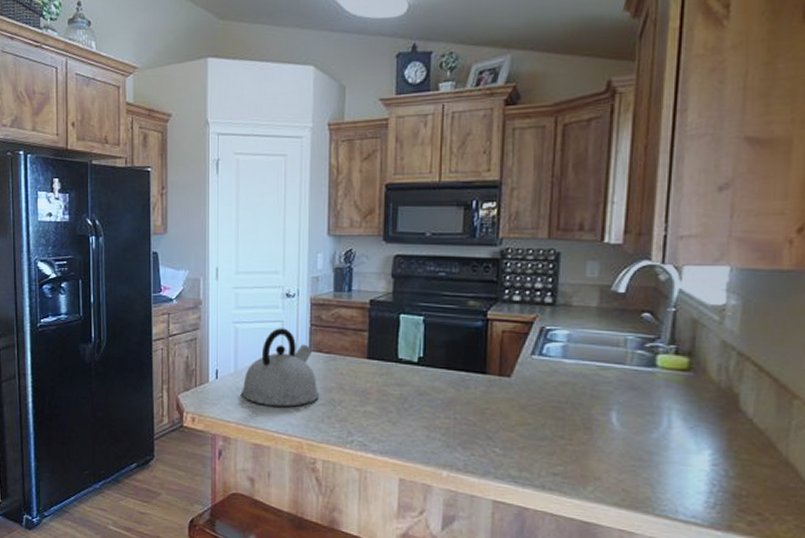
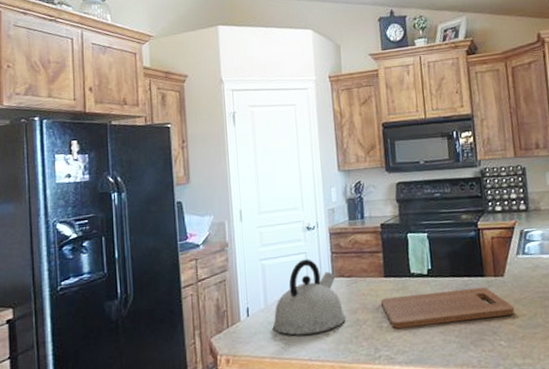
cutting board: none [360,381,518,421] -> present [381,287,515,329]

